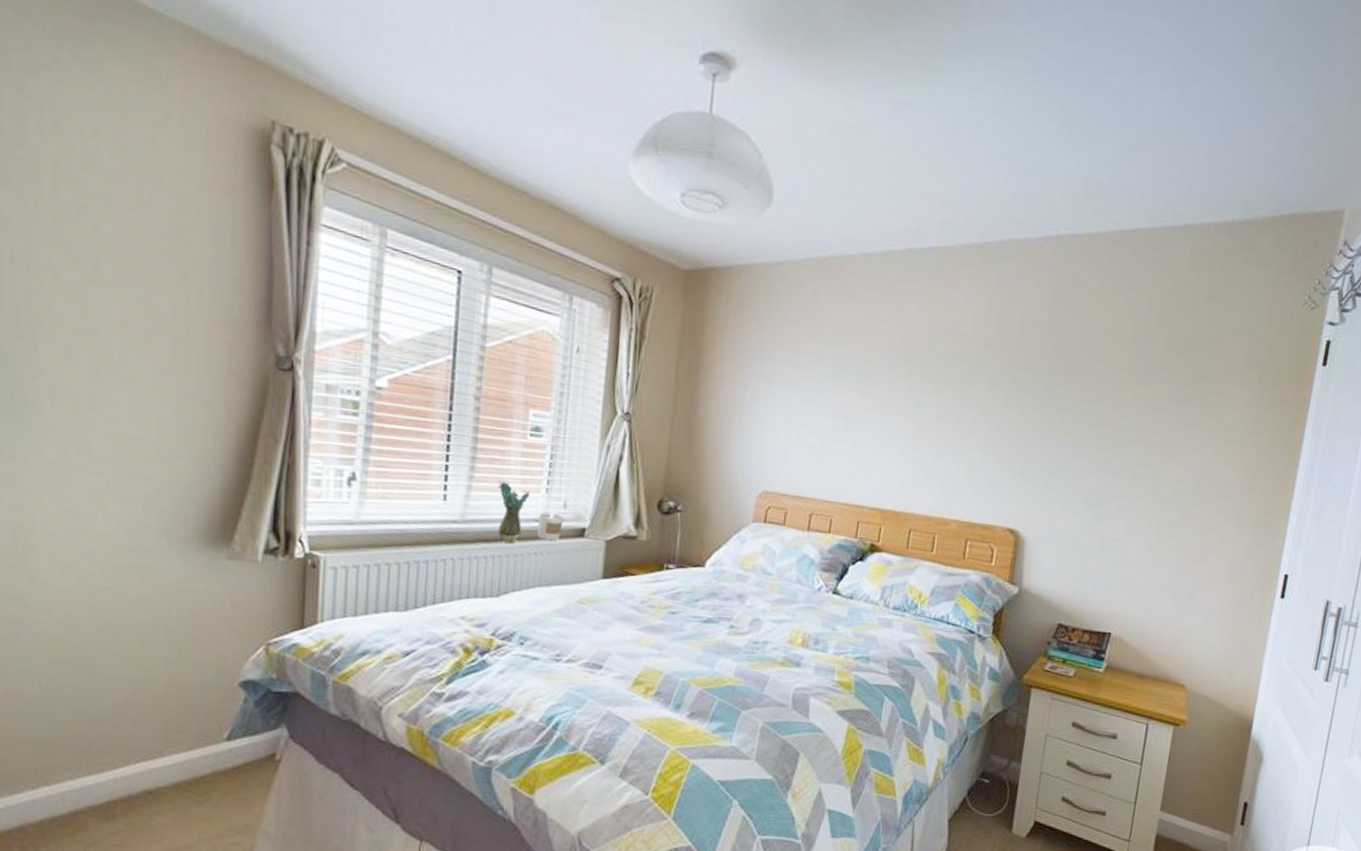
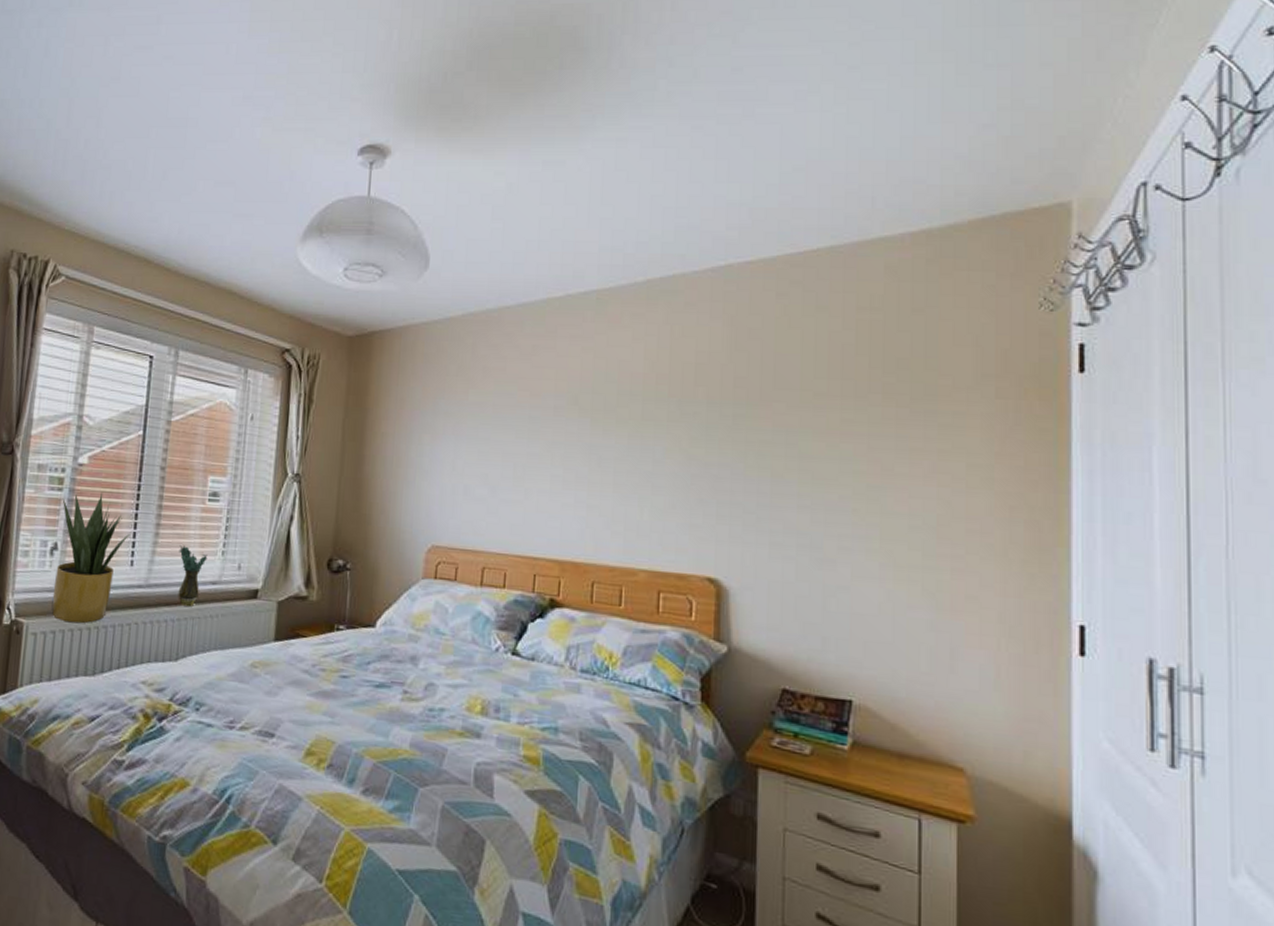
planter: none [353,420,442,558] -> present [52,492,130,624]
candle: present [536,512,564,541] -> none [212,574,238,603]

